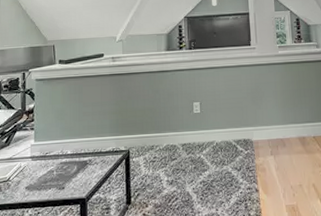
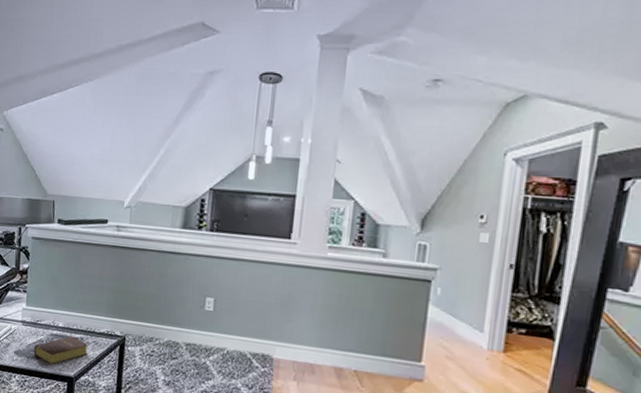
bible: none [45,160,97,191] -> present [34,336,88,365]

